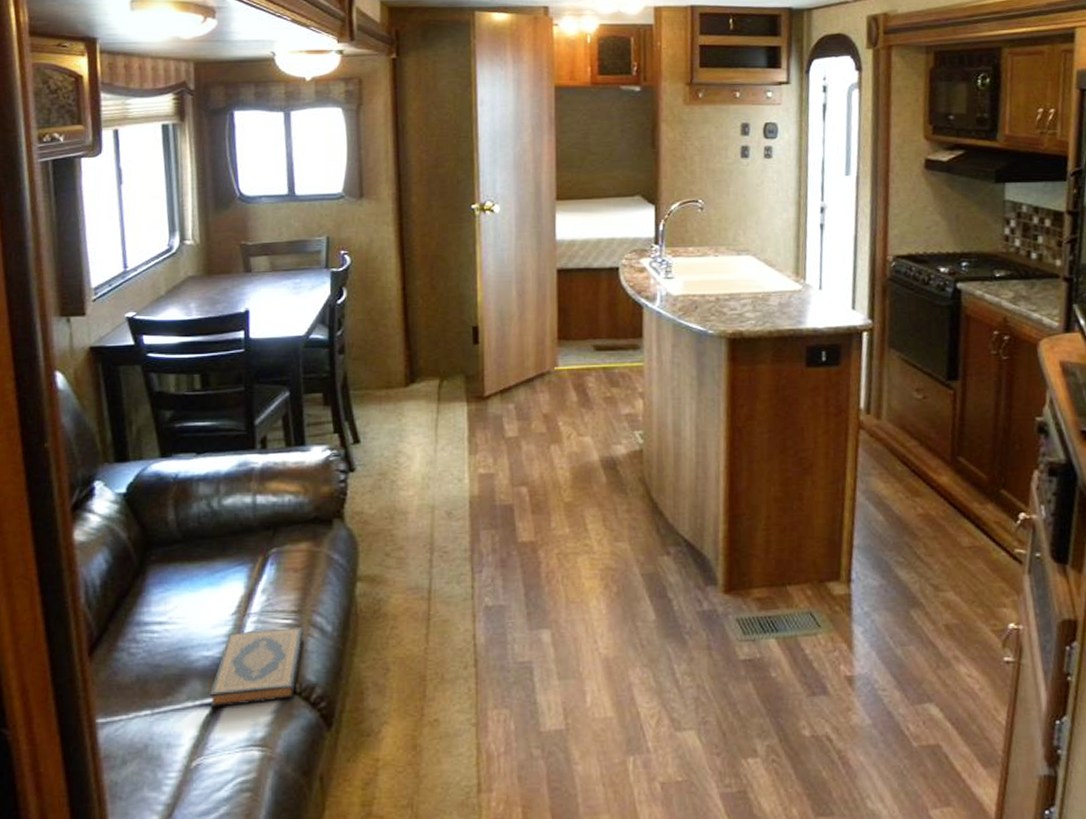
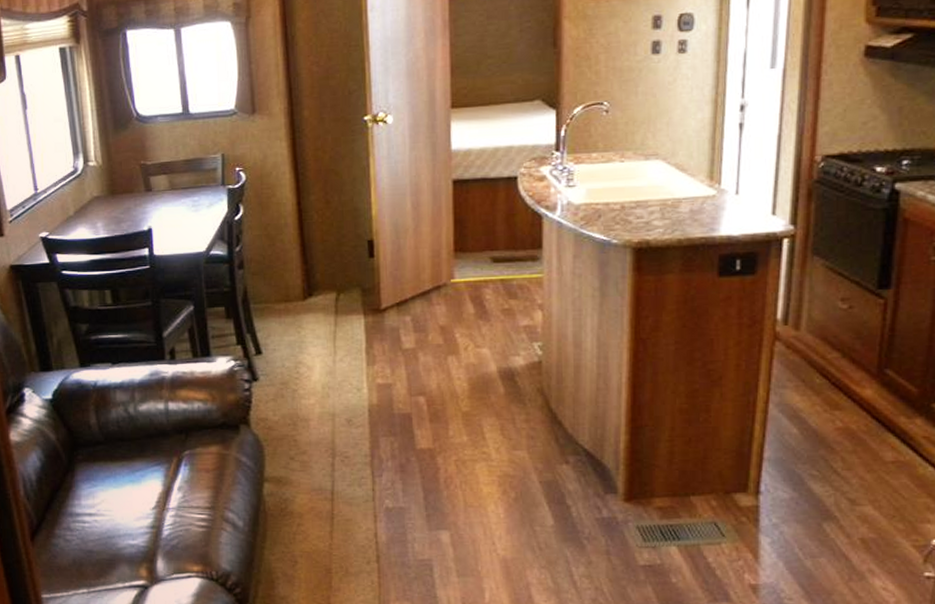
hardback book: present [210,628,304,708] -> none [137,522,218,589]

